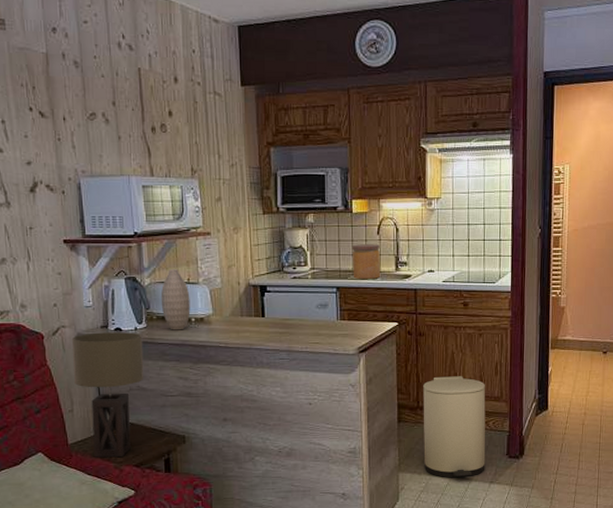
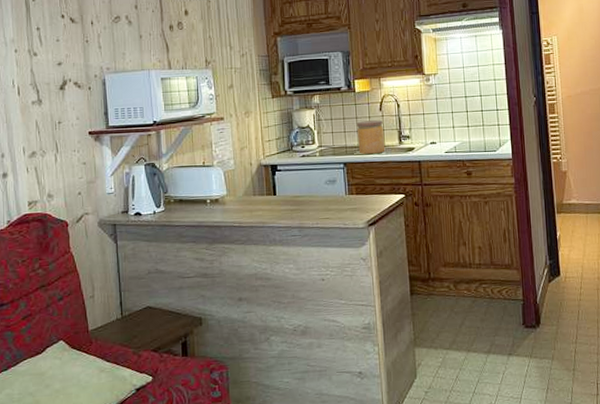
table lamp: present [71,332,144,458] -> none [94,216,162,343]
vase: present [160,269,191,330] -> none [178,153,206,213]
pedal bin: present [423,376,486,478] -> none [433,245,502,352]

